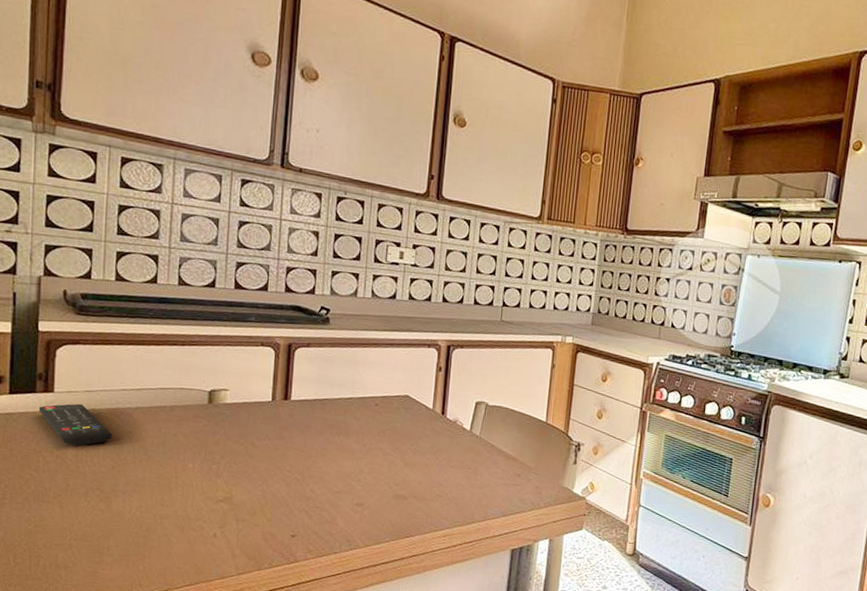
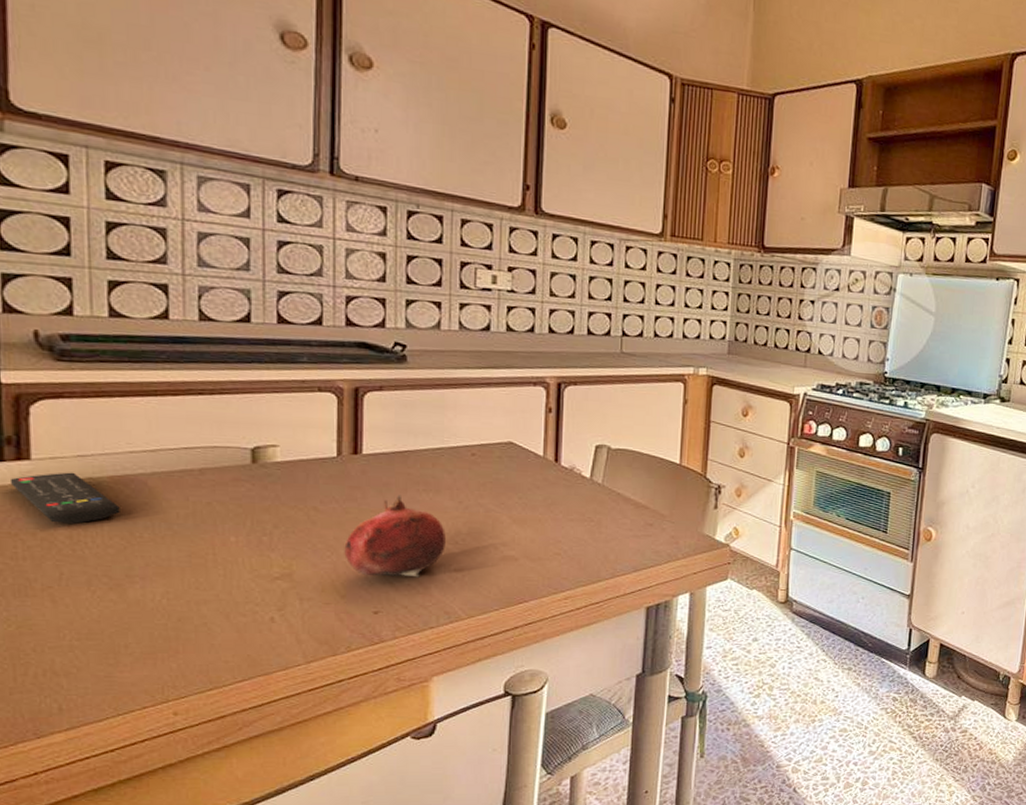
fruit: none [272,436,352,508] -> present [344,495,447,578]

